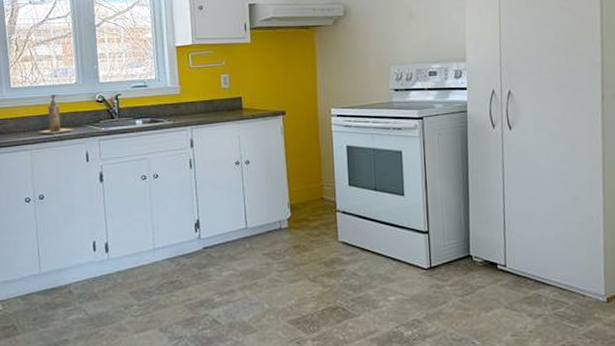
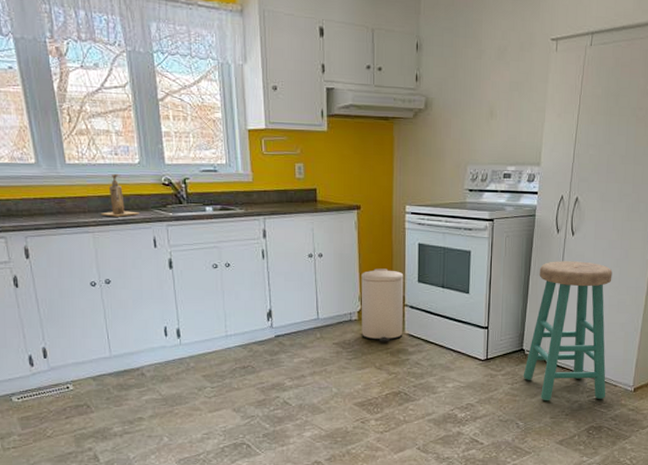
pedal bin: none [289,173,336,252] -> present [361,268,404,342]
stool: none [473,156,575,316] -> present [523,261,612,401]

